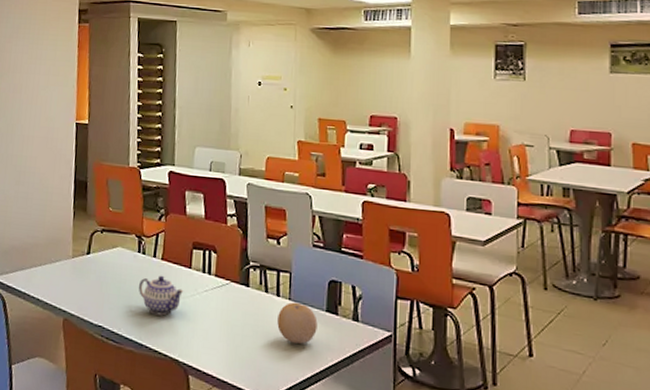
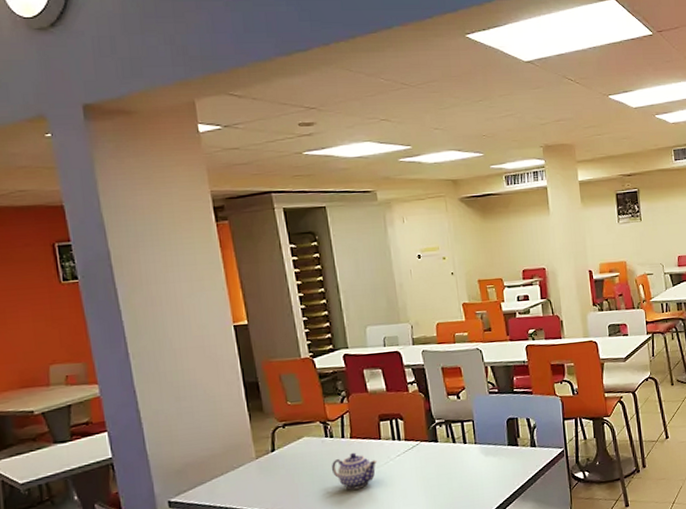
fruit: present [277,302,318,344] -> none [467,444,503,480]

